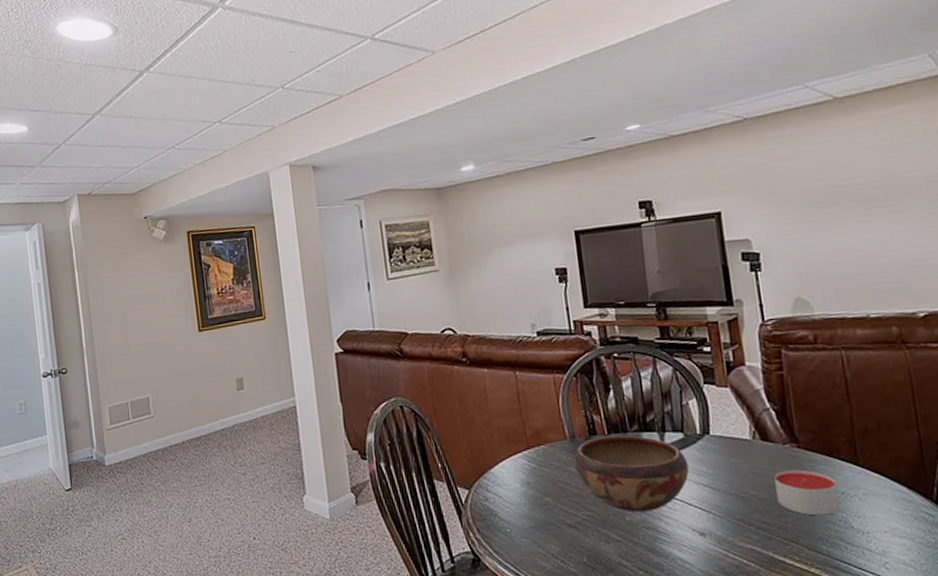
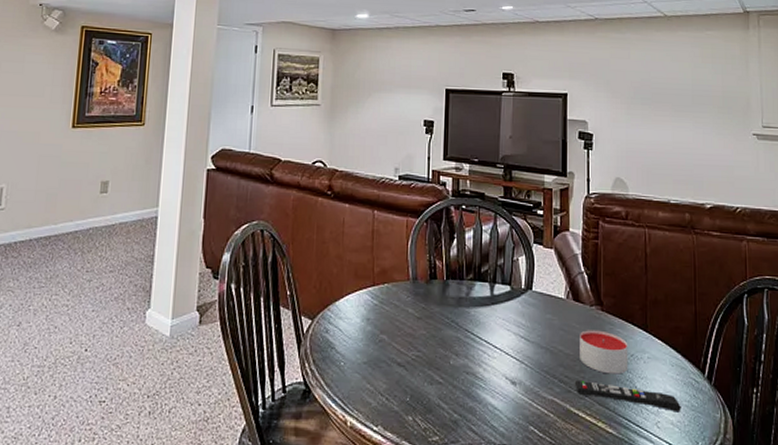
decorative bowl: present [573,435,689,512] -> none [412,281,511,357]
remote control: none [775,525,914,551] -> present [574,379,681,412]

